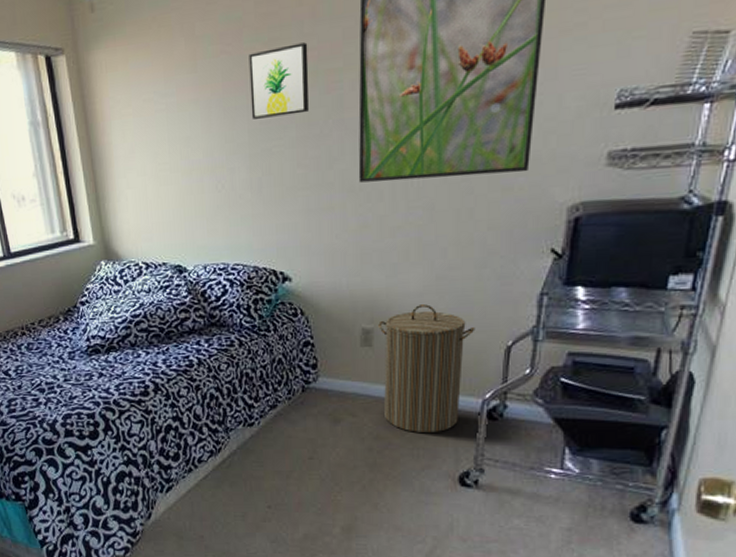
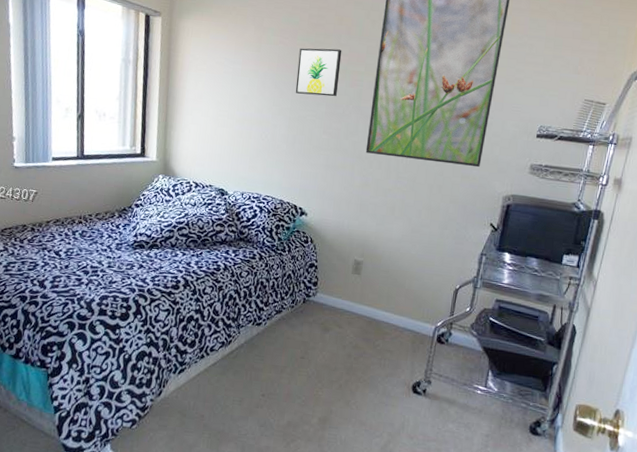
laundry hamper: present [378,304,475,434] -> none [362,248,435,349]

